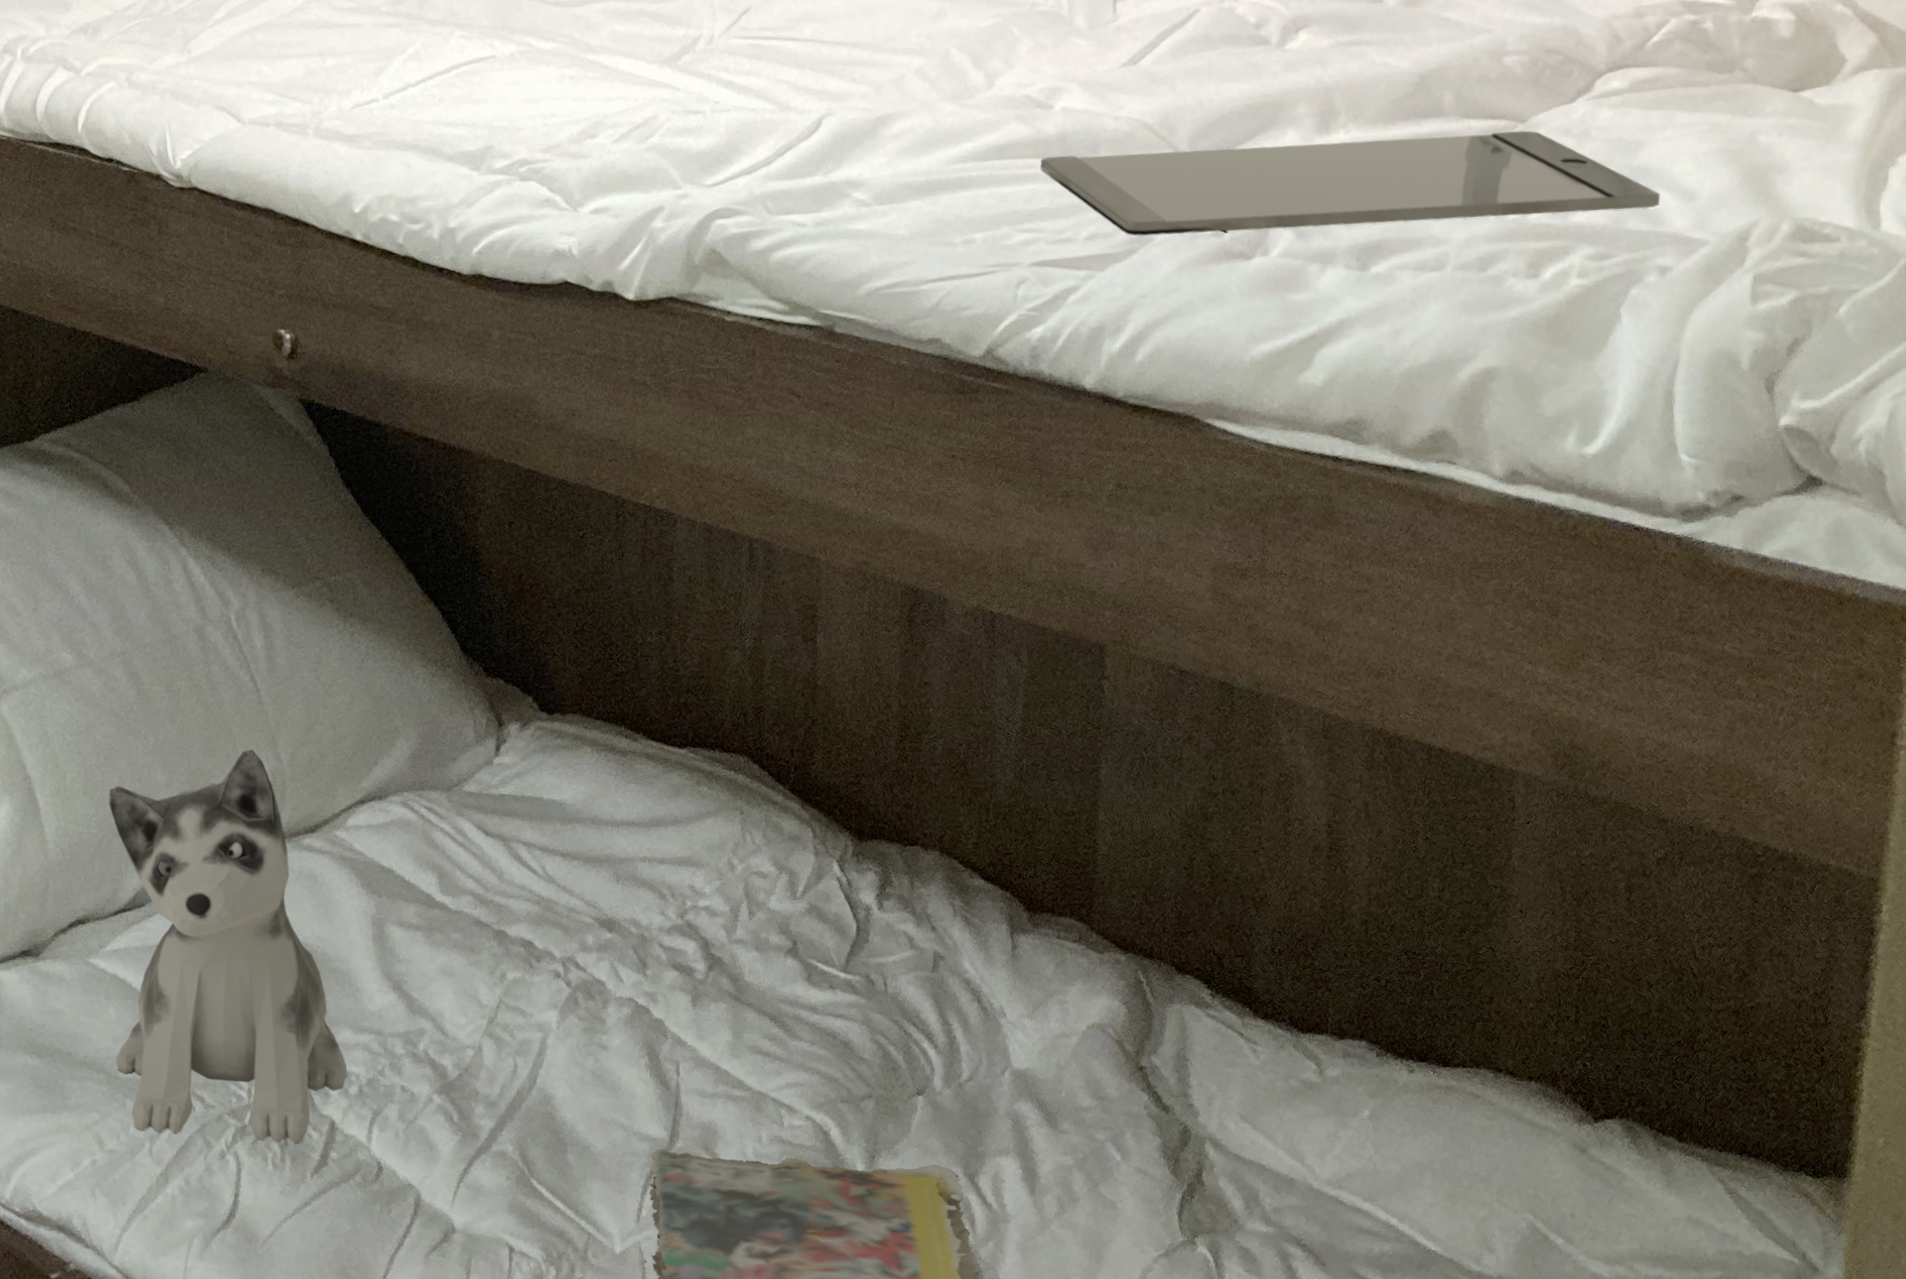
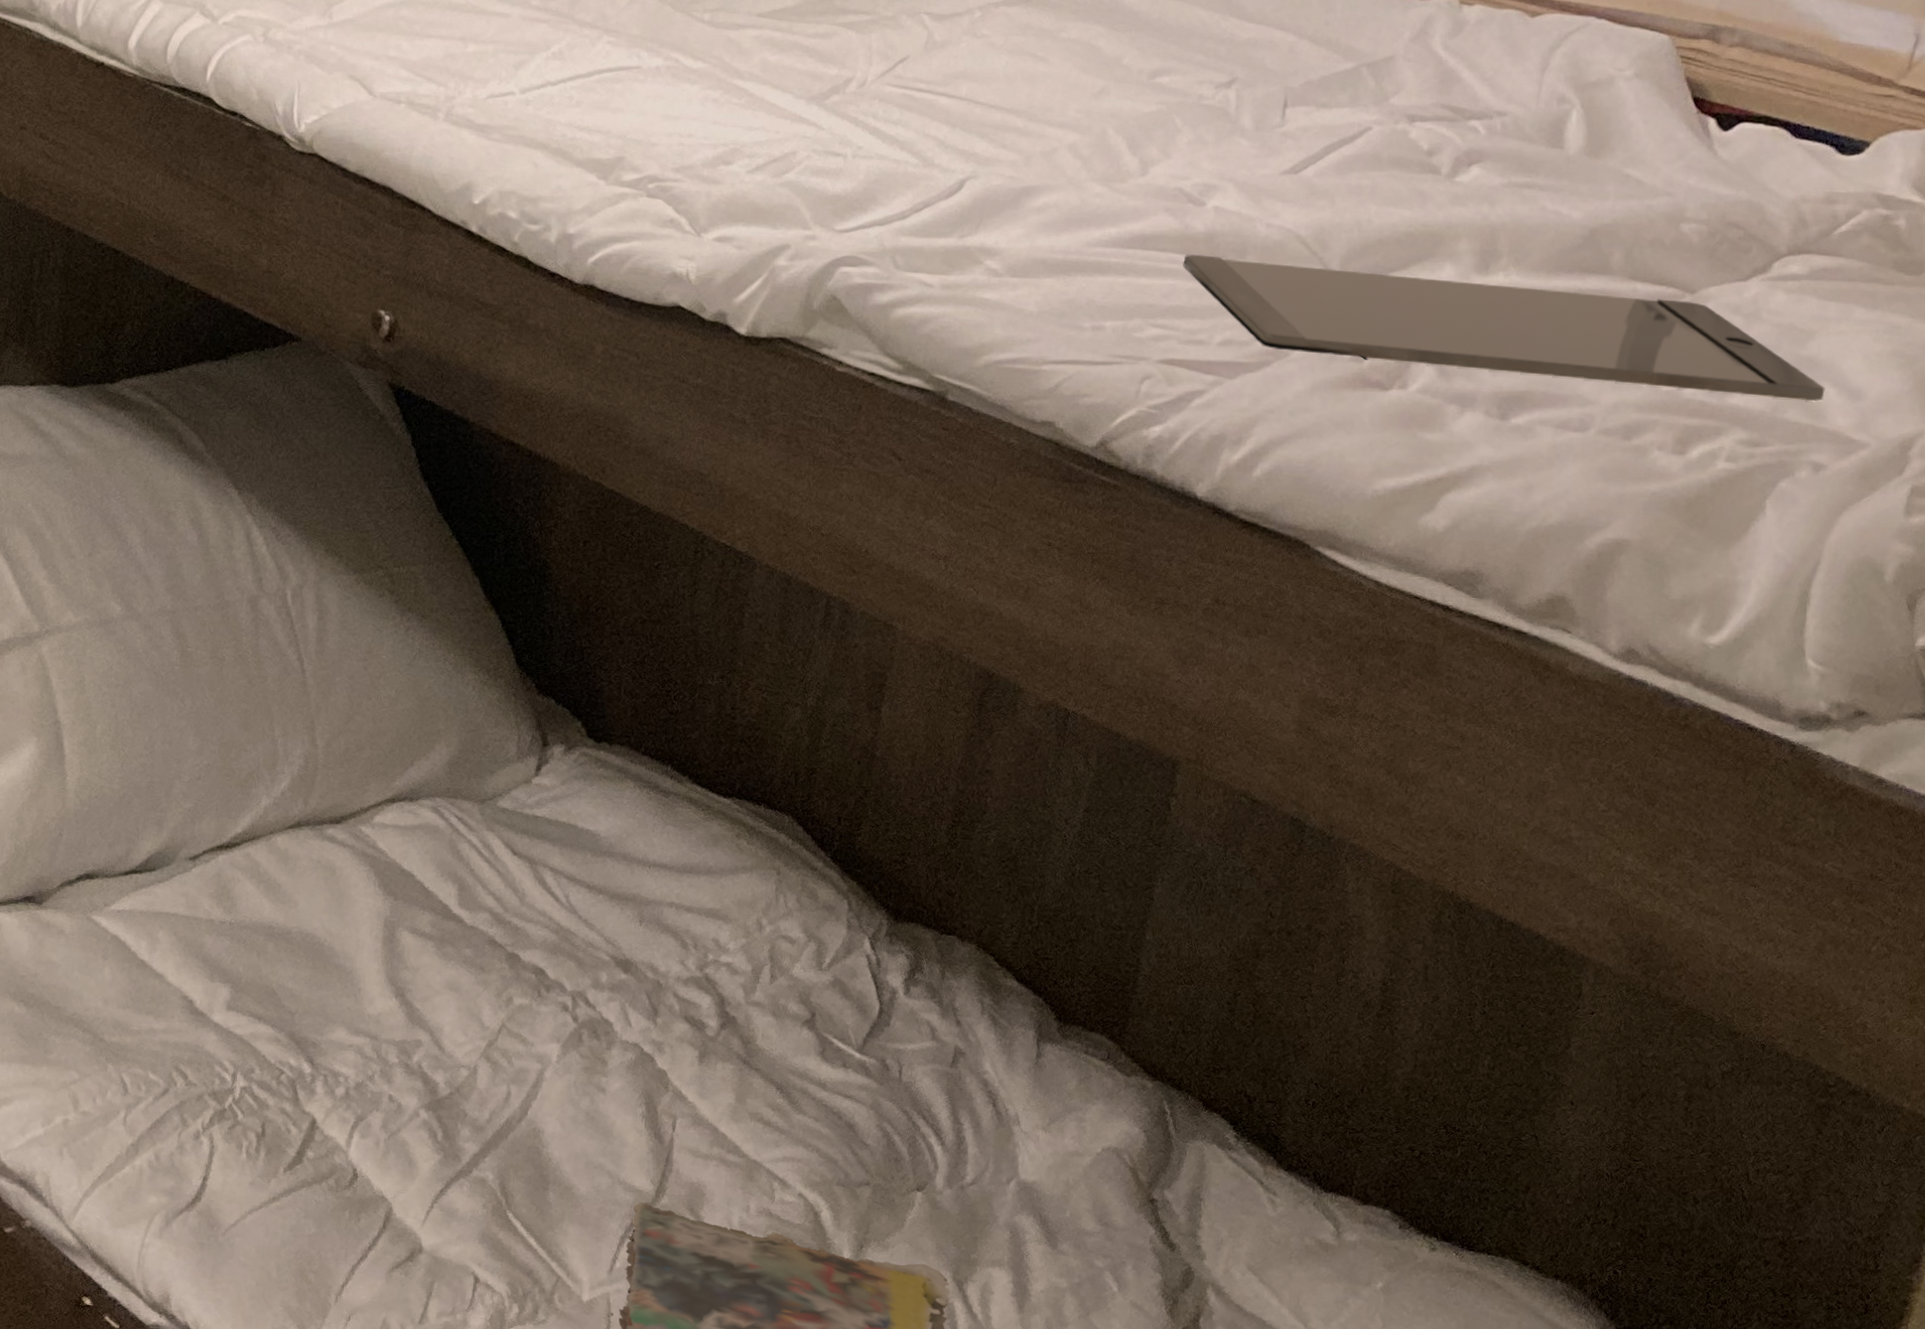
plush toy: present [108,748,347,1144] -> none [103,729,337,1136]

